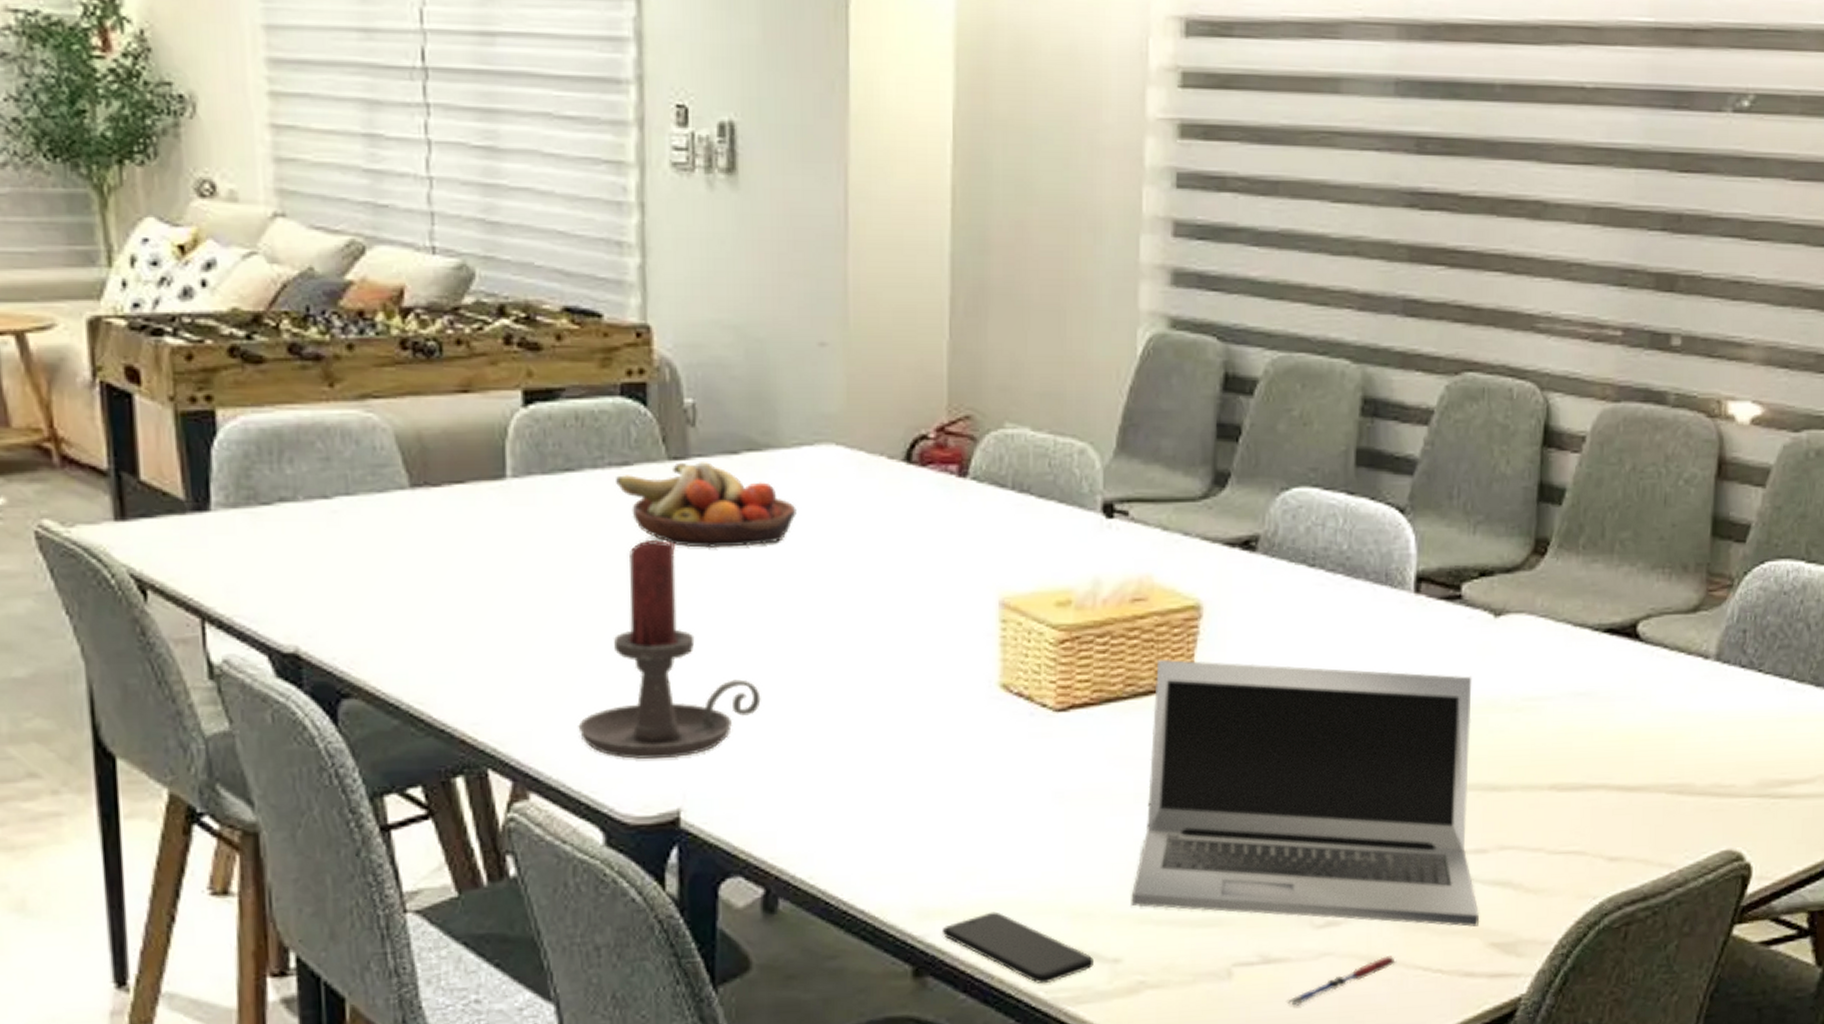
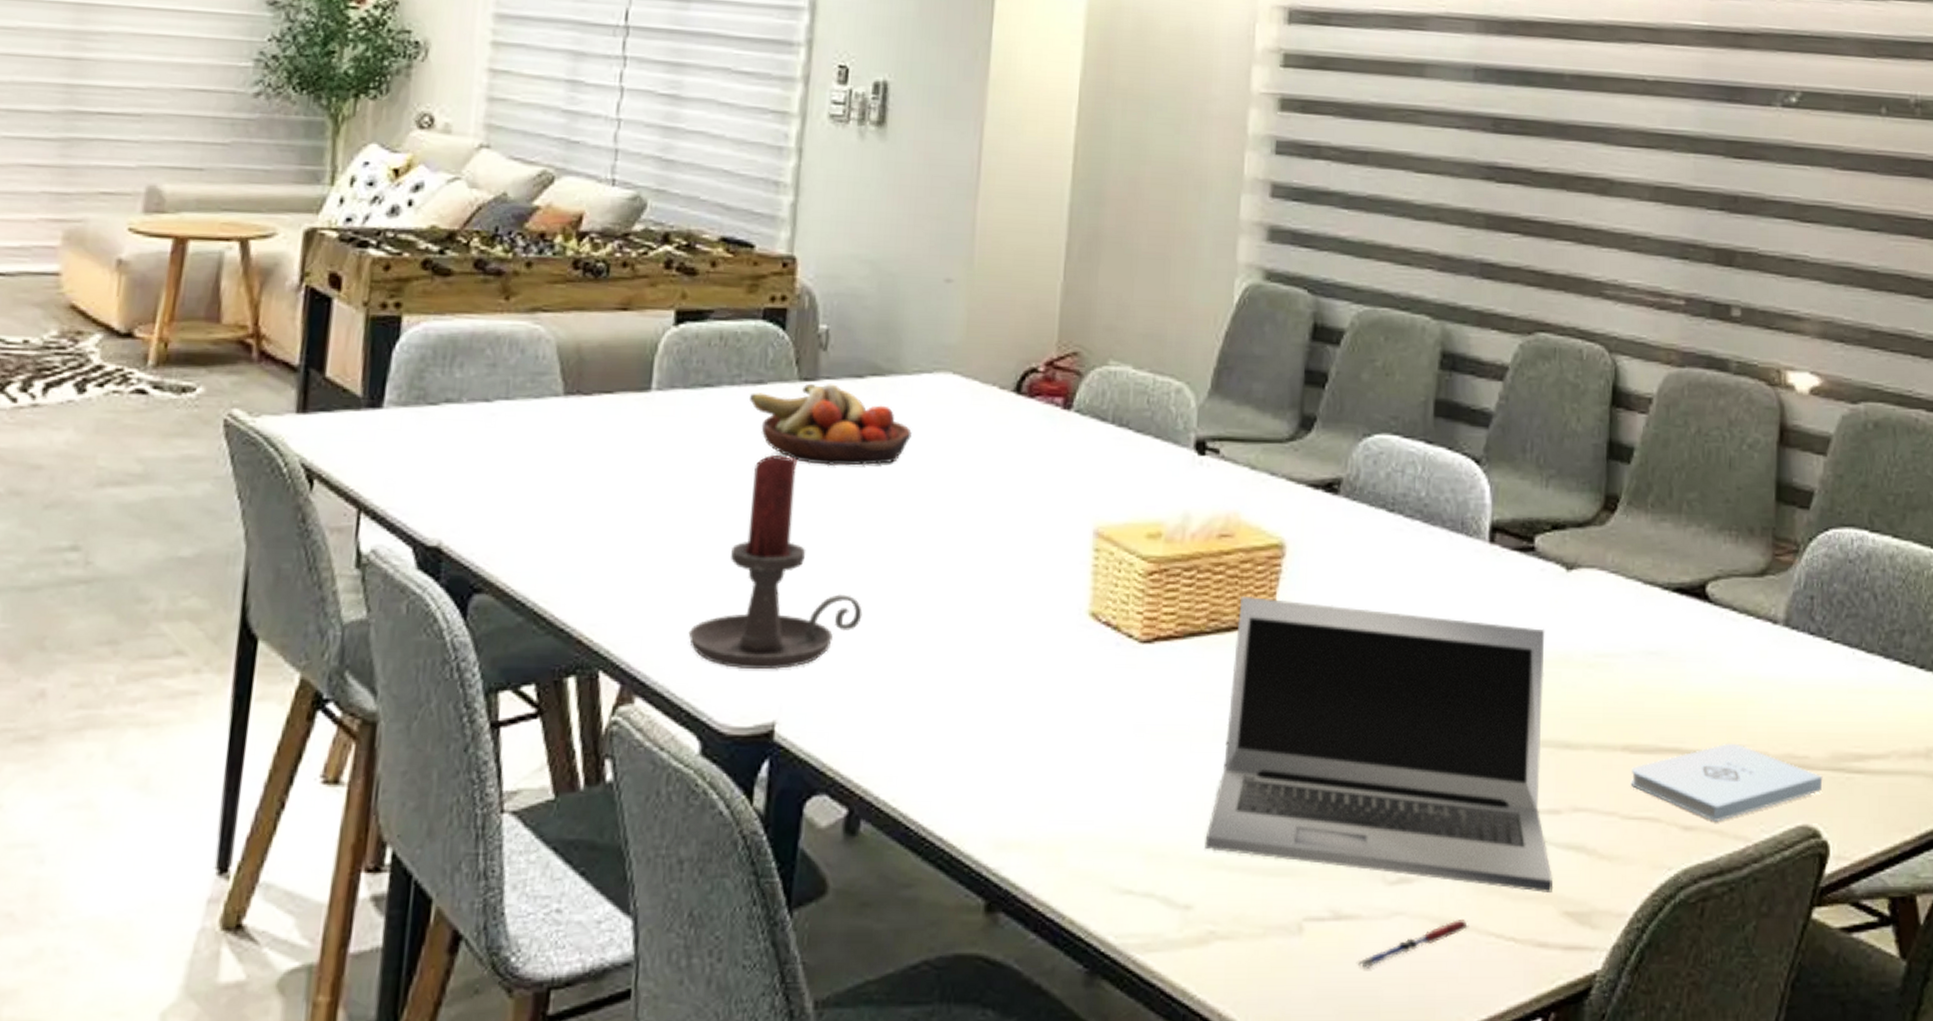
smartphone: present [942,911,1094,984] -> none [1016,847,1165,928]
notepad: none [1557,776,1748,851] -> present [1630,743,1823,821]

